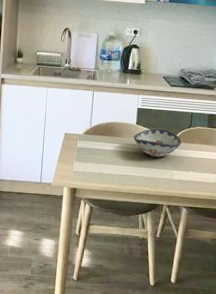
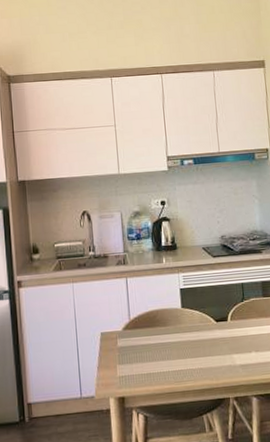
decorative bowl: present [133,128,182,158] -> none [181,308,237,343]

